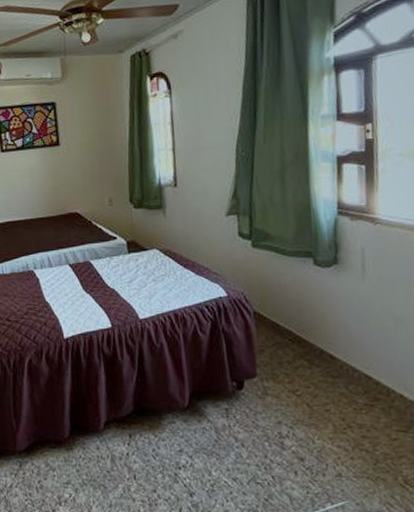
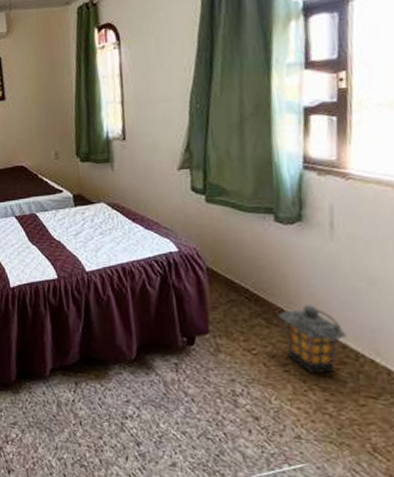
lantern: none [318,344,379,412] -> present [277,305,347,374]

